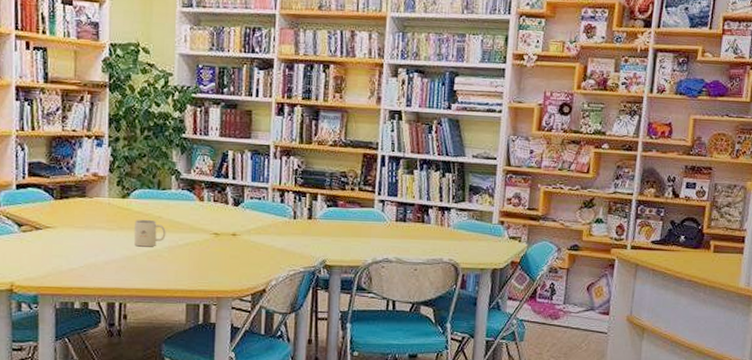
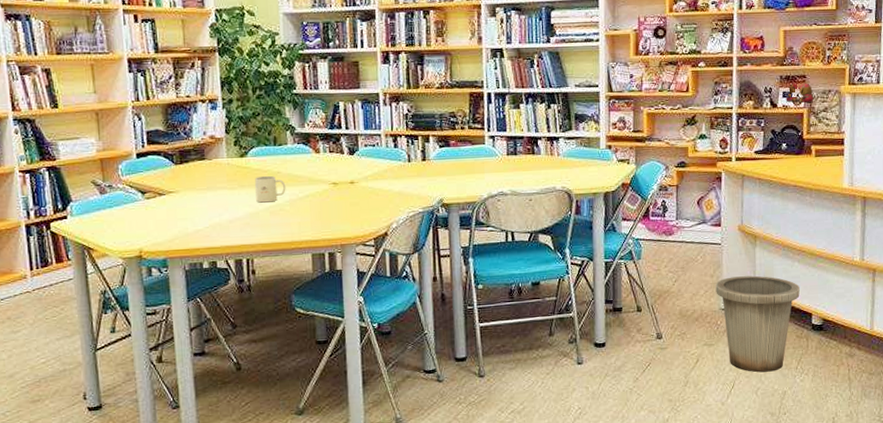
stuffed animal: none [689,174,718,197] -> present [785,83,814,104]

